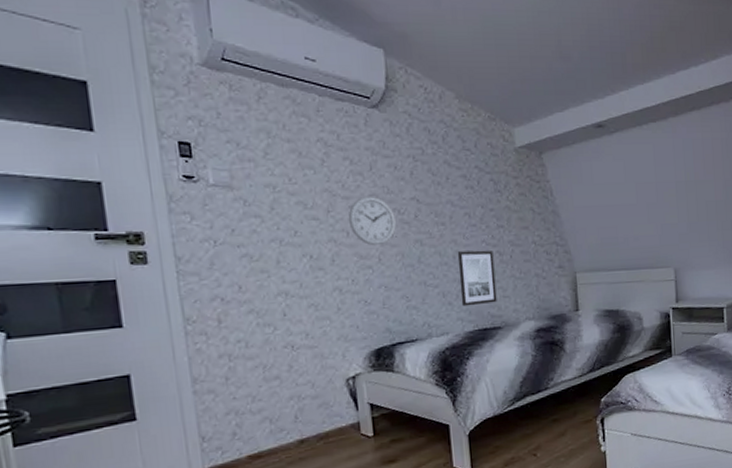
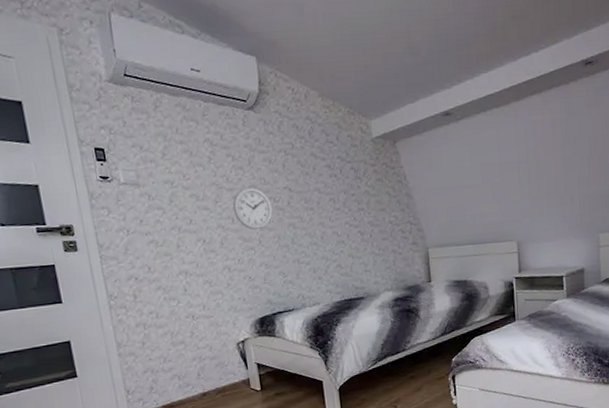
wall art: present [457,250,497,307] -> none [324,230,360,280]

